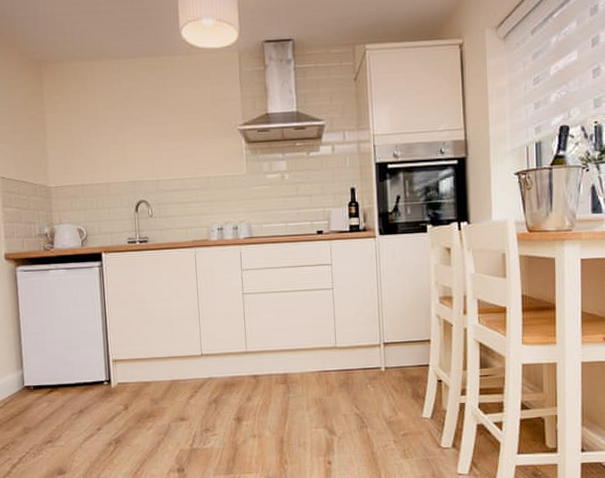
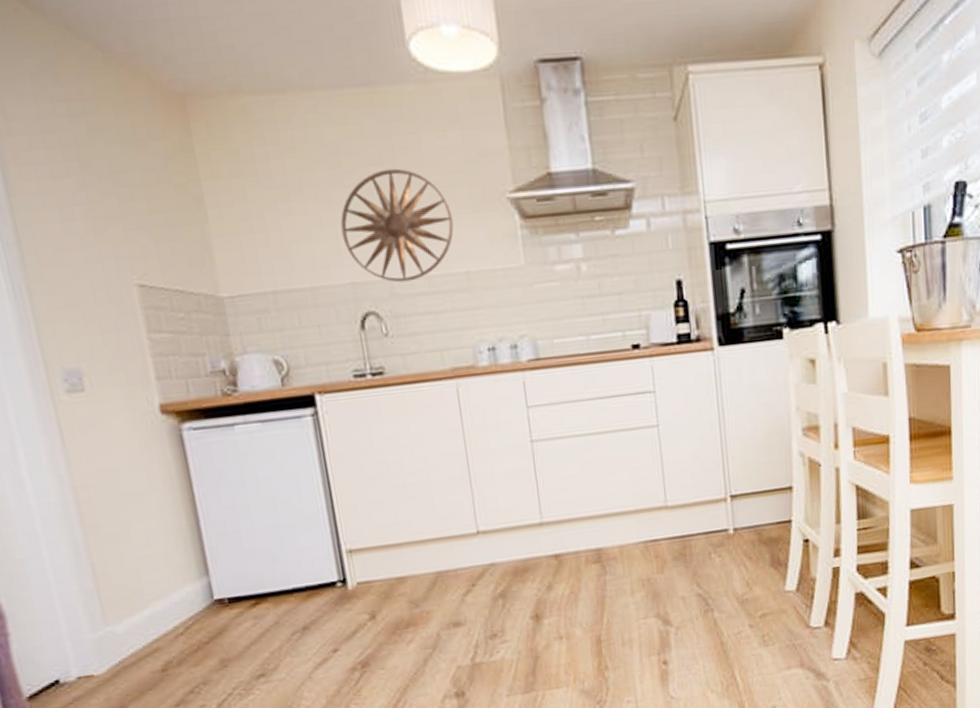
wall art: none [128,108,201,182] -> present [340,168,454,283]

